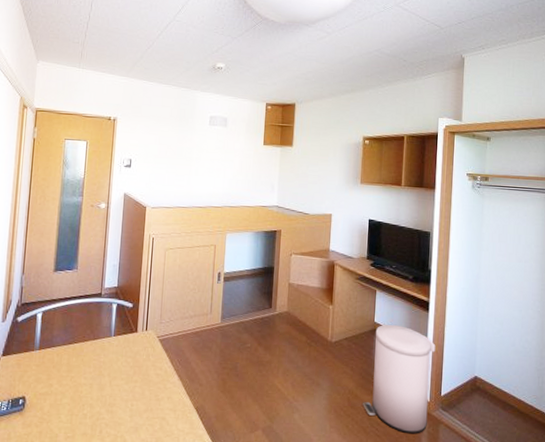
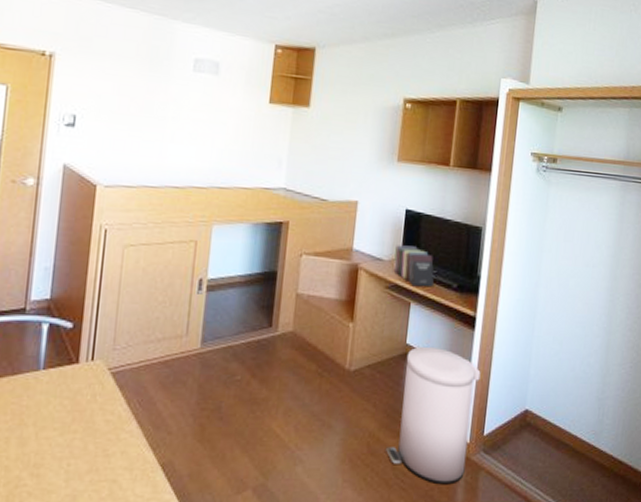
books: none [361,246,395,279] -> present [393,245,435,287]

